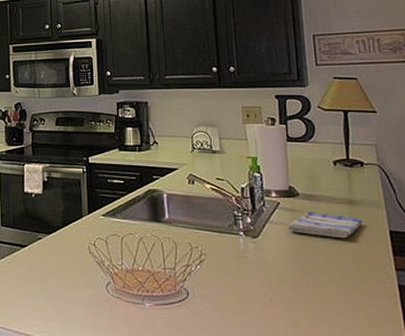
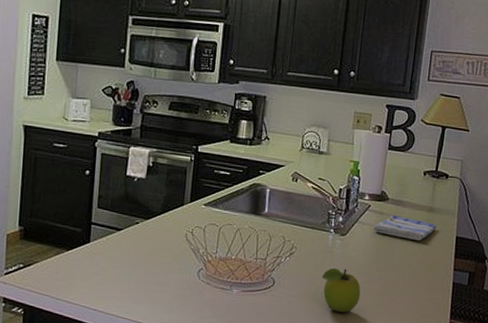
fruit: none [239,274,289,326] -> present [321,267,361,313]

